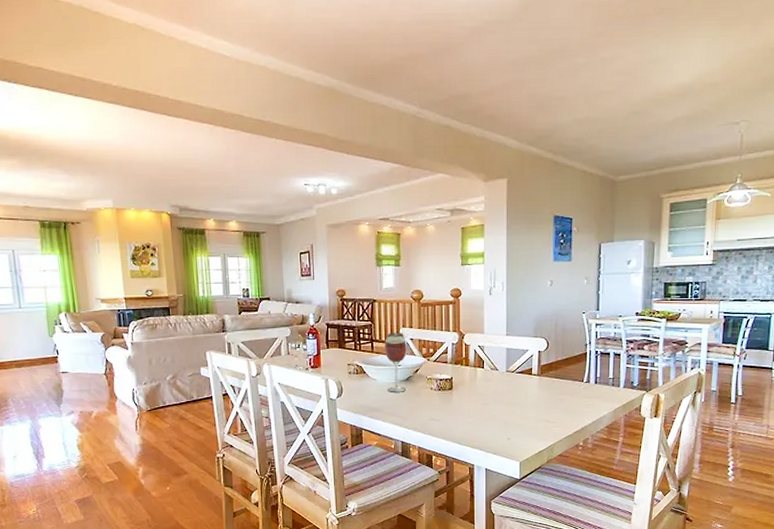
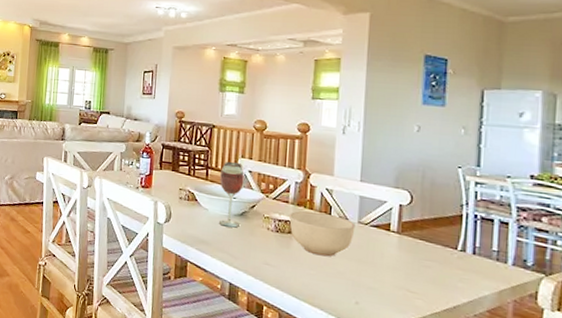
bowl: none [449,367,504,405] -> present [289,211,356,257]

